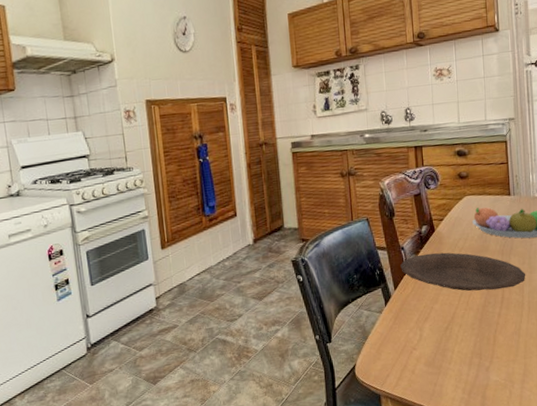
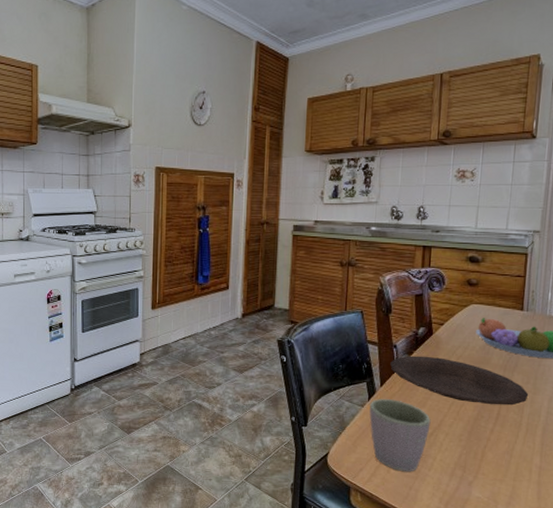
mug: none [386,300,445,370] -> present [369,398,431,472]

